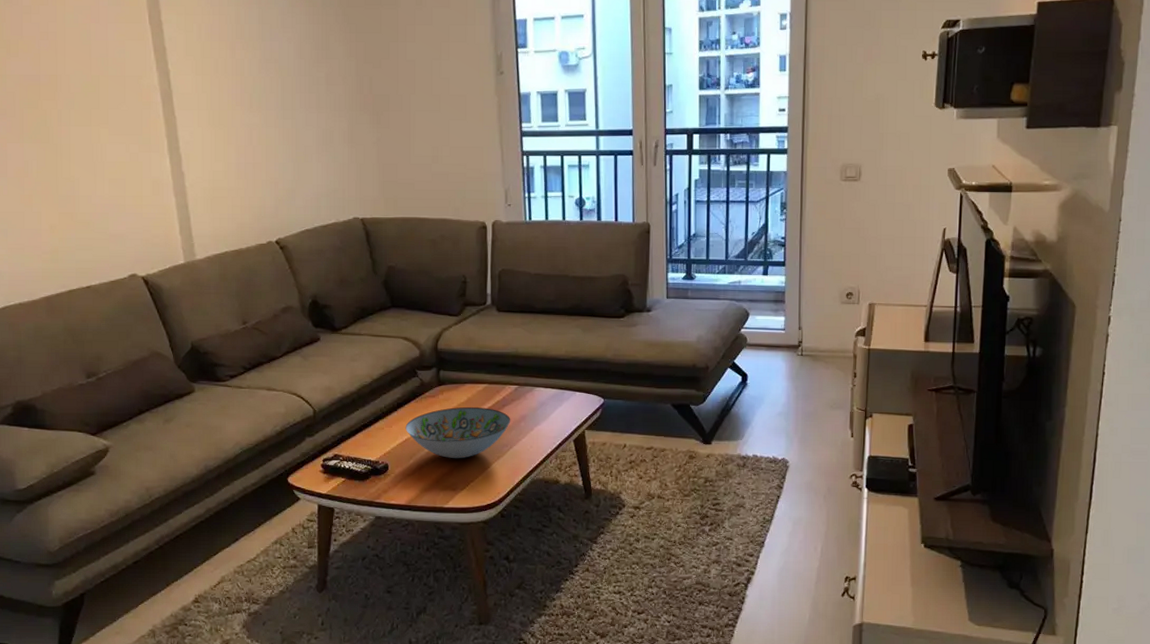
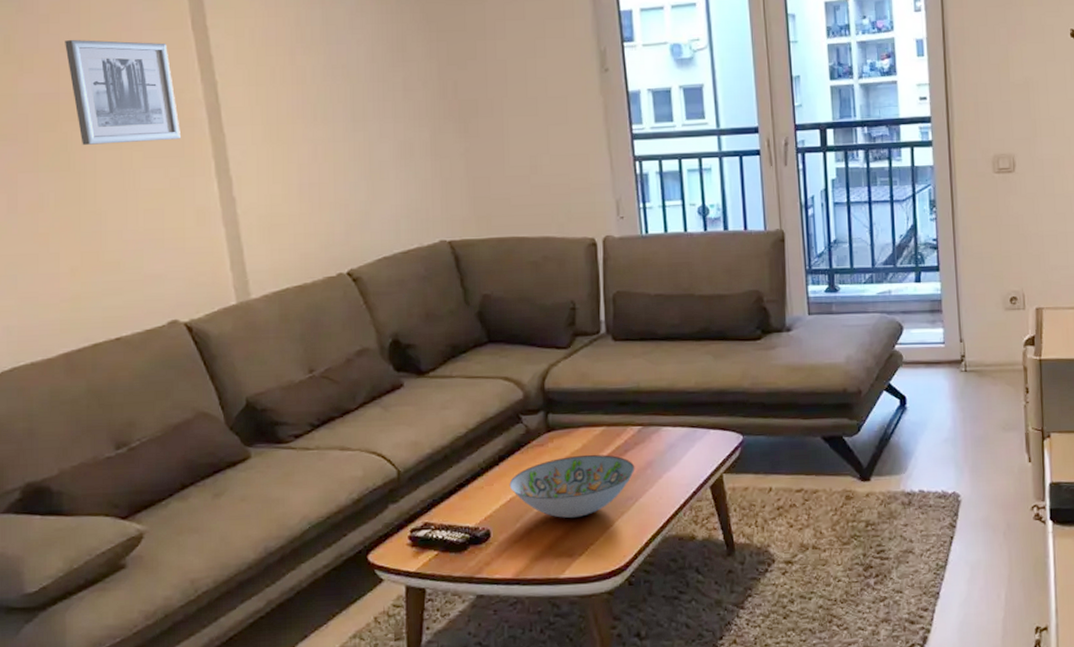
wall art: none [44,29,139,121] -> present [65,40,180,145]

